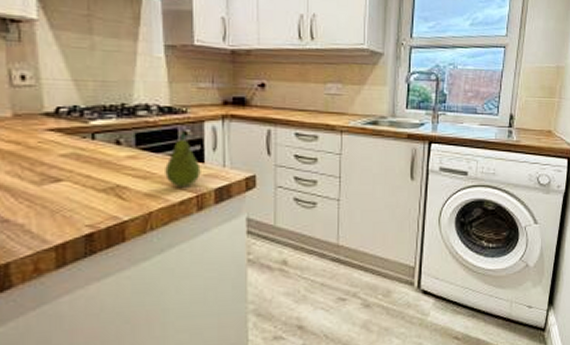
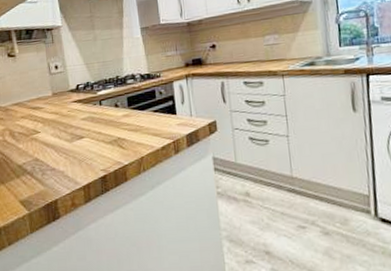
fruit: present [165,133,201,188] -> none [149,93,175,136]

